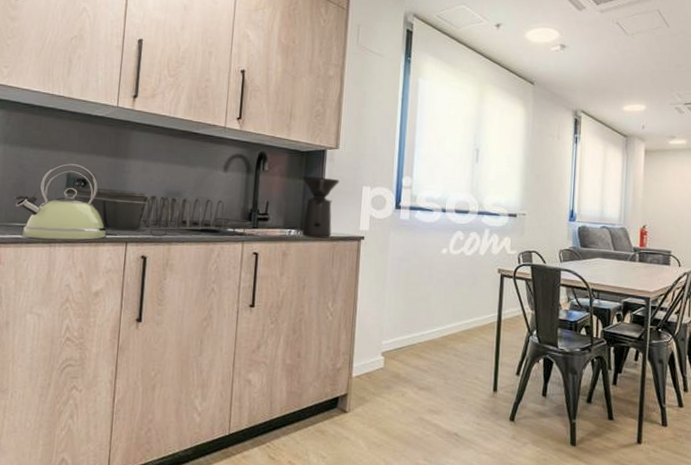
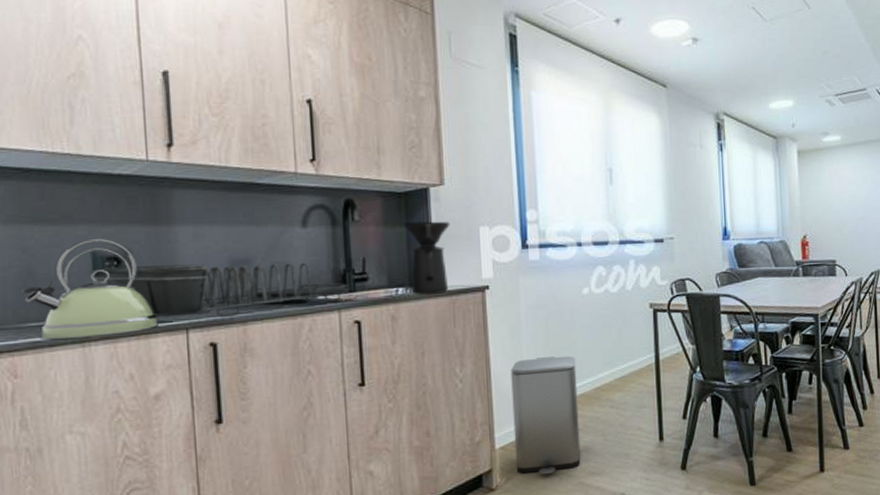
pedal bin: none [367,303,429,405] -> present [511,355,581,474]

